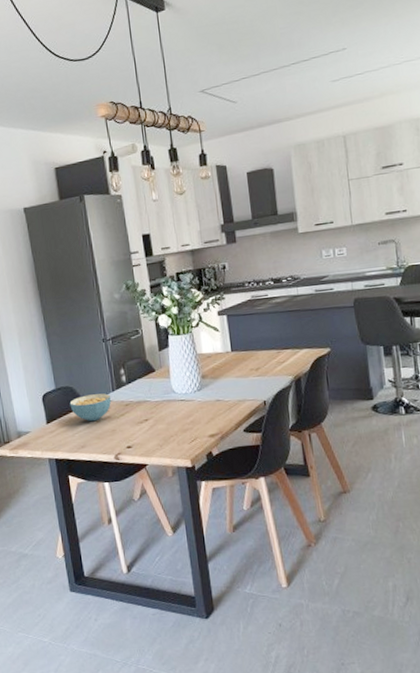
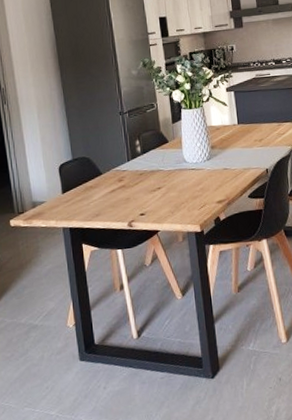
cereal bowl: present [69,393,112,422] -> none [86,163,127,191]

